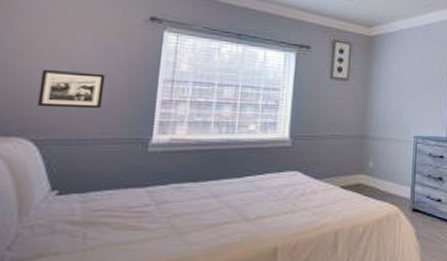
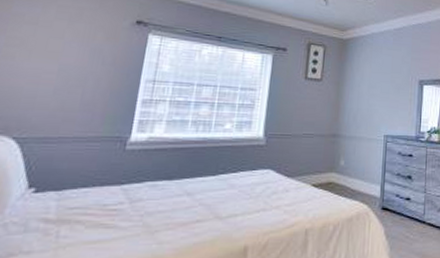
picture frame: present [37,69,106,109] -> none [22,69,90,108]

